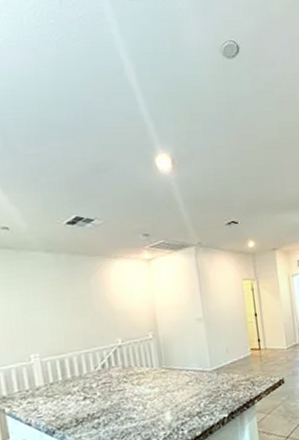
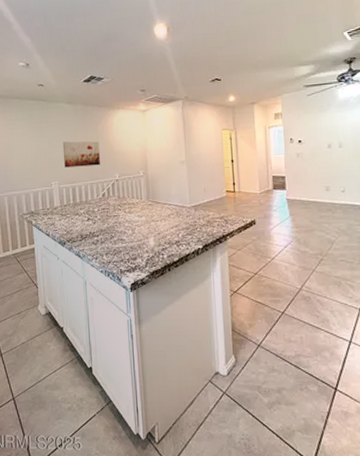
wall art: none [42,299,96,335] -> present [62,141,100,168]

